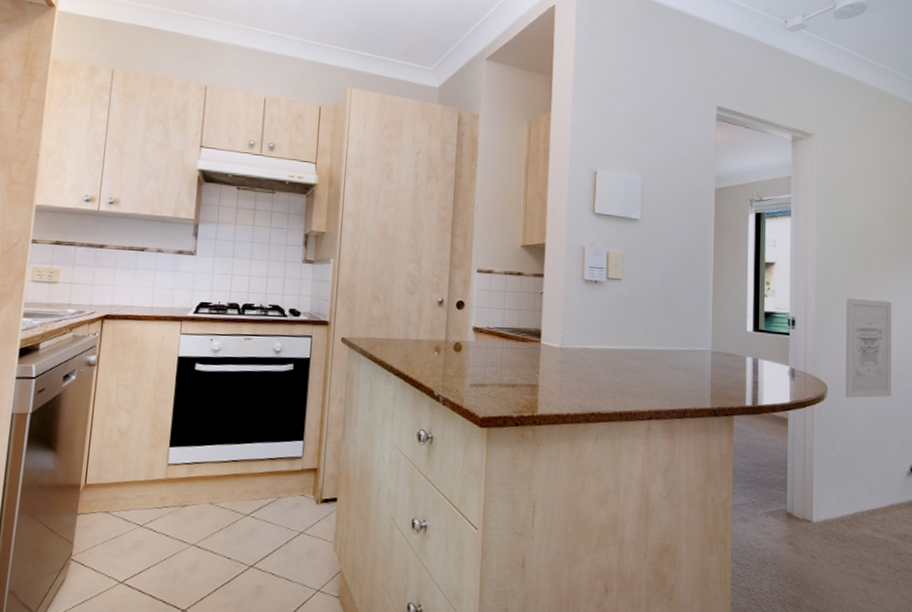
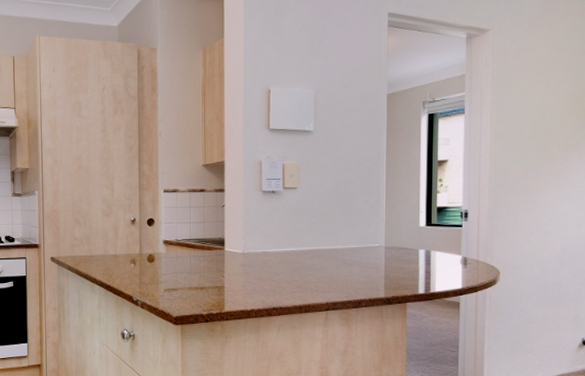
wall art: present [846,298,893,399] -> none [518,187,569,281]

